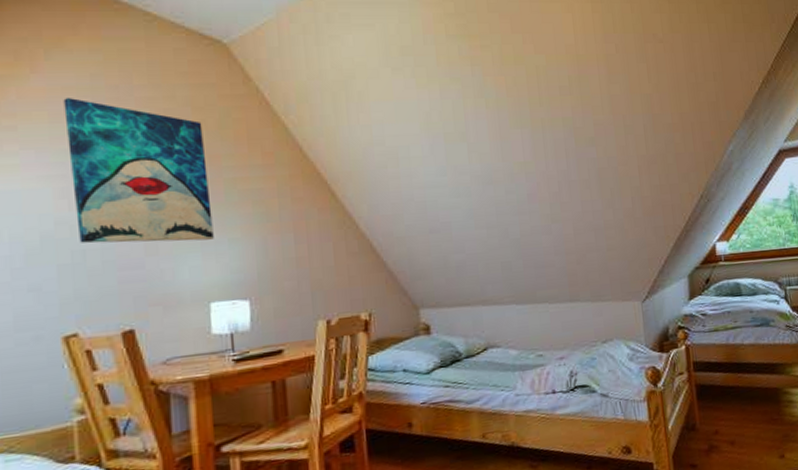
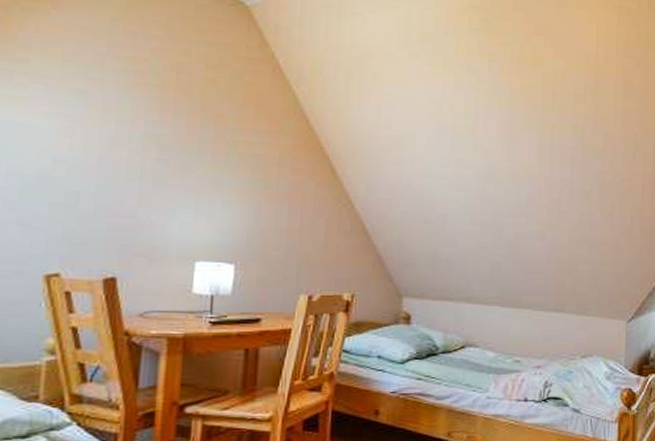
wall art: present [63,97,214,244] -> none [75,37,213,199]

